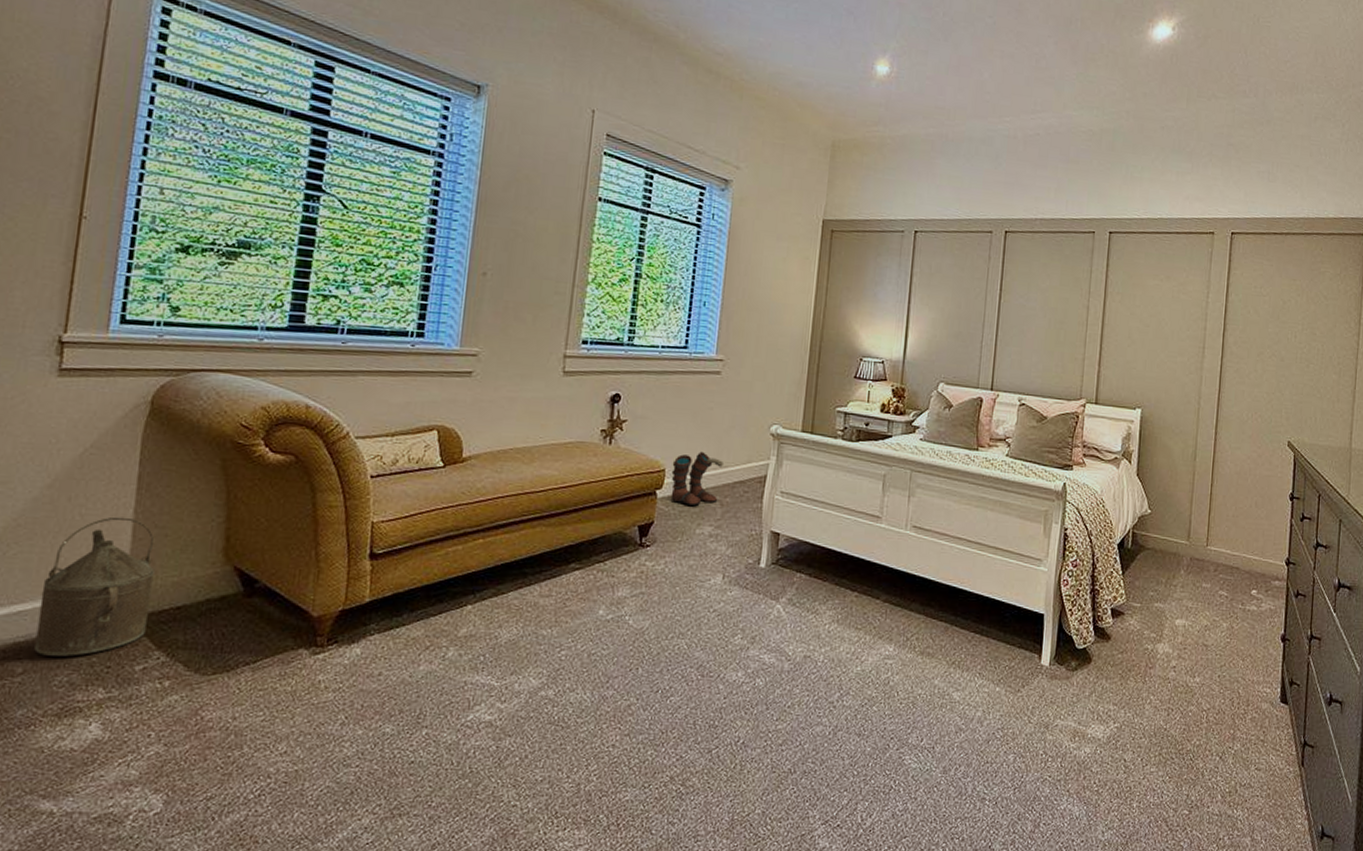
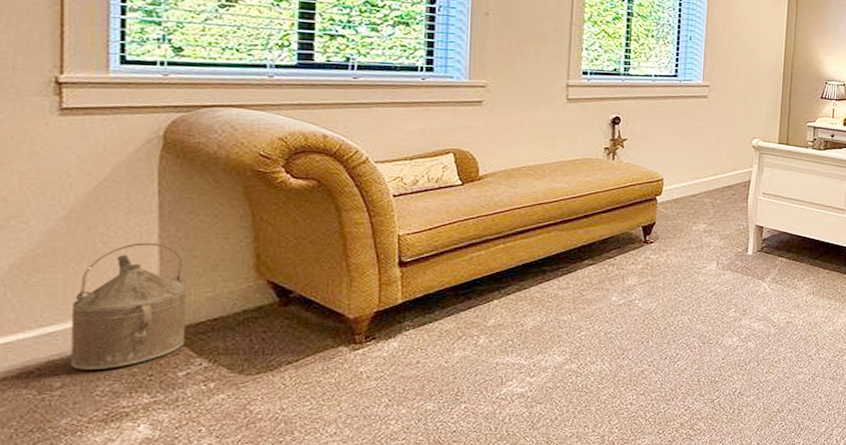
boots: present [670,451,725,506] -> none [669,163,714,207]

